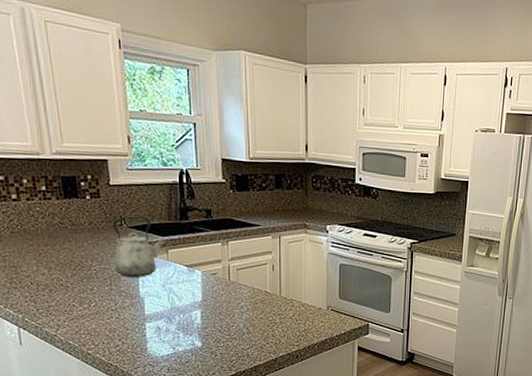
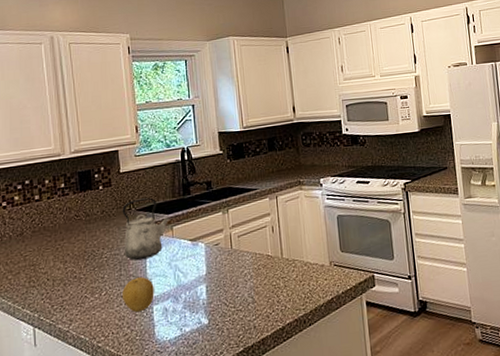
fruit: none [113,293,147,327] -> present [122,276,154,313]

